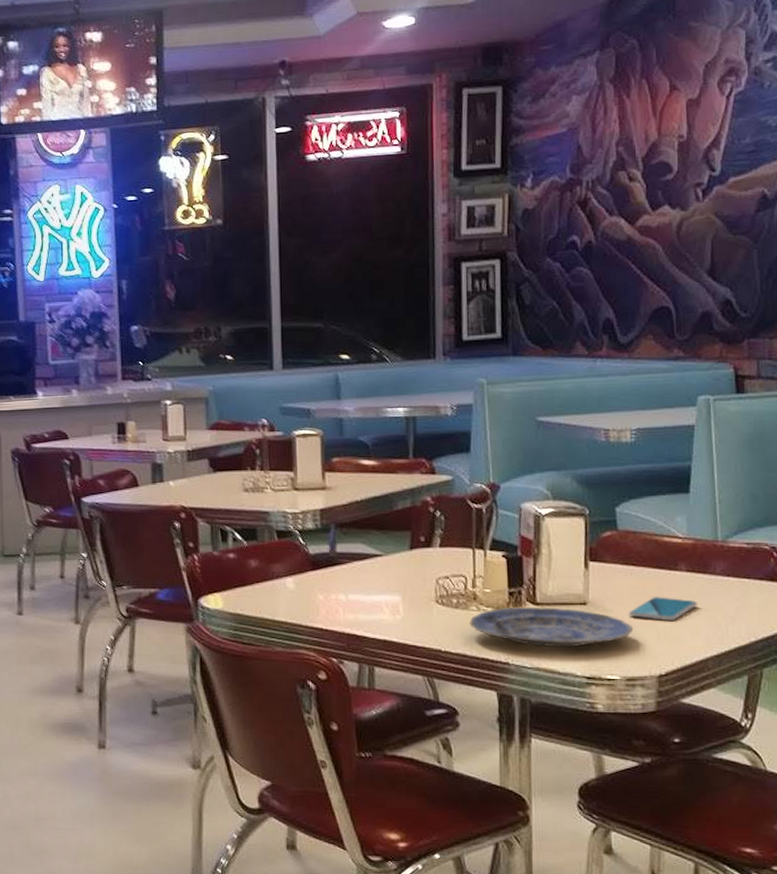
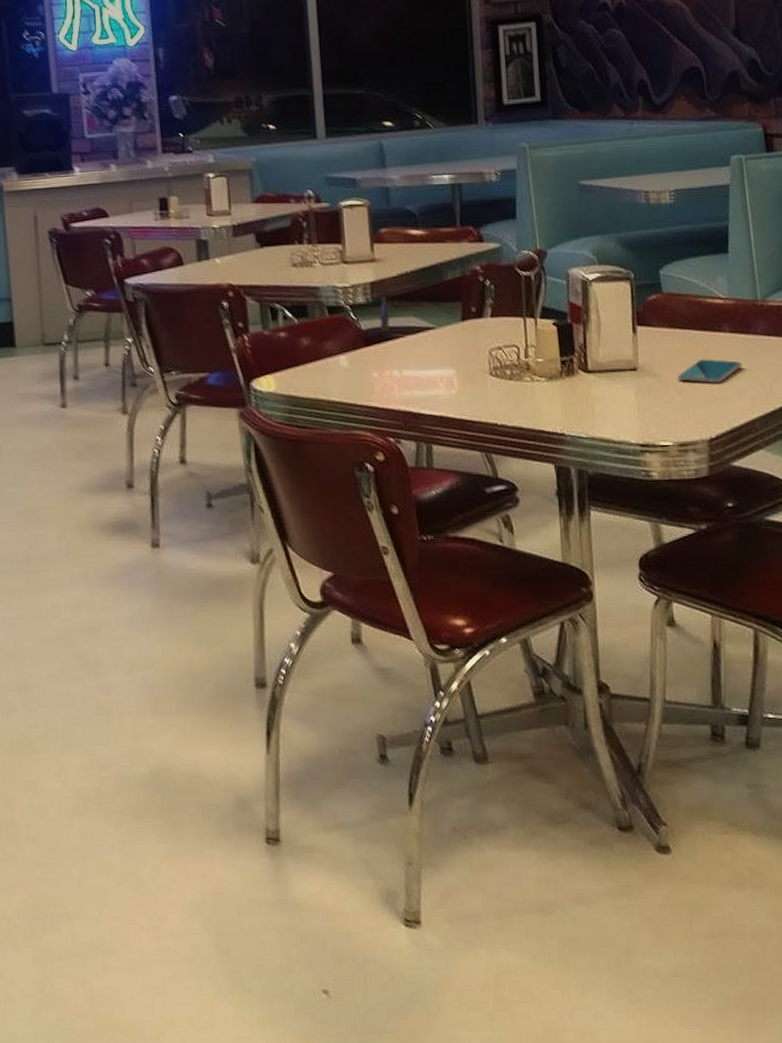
plate: present [469,606,634,648] -> none [524,374,683,416]

